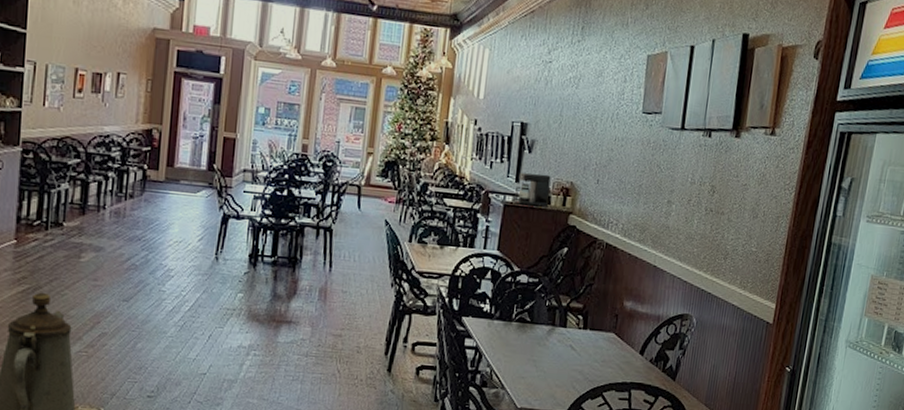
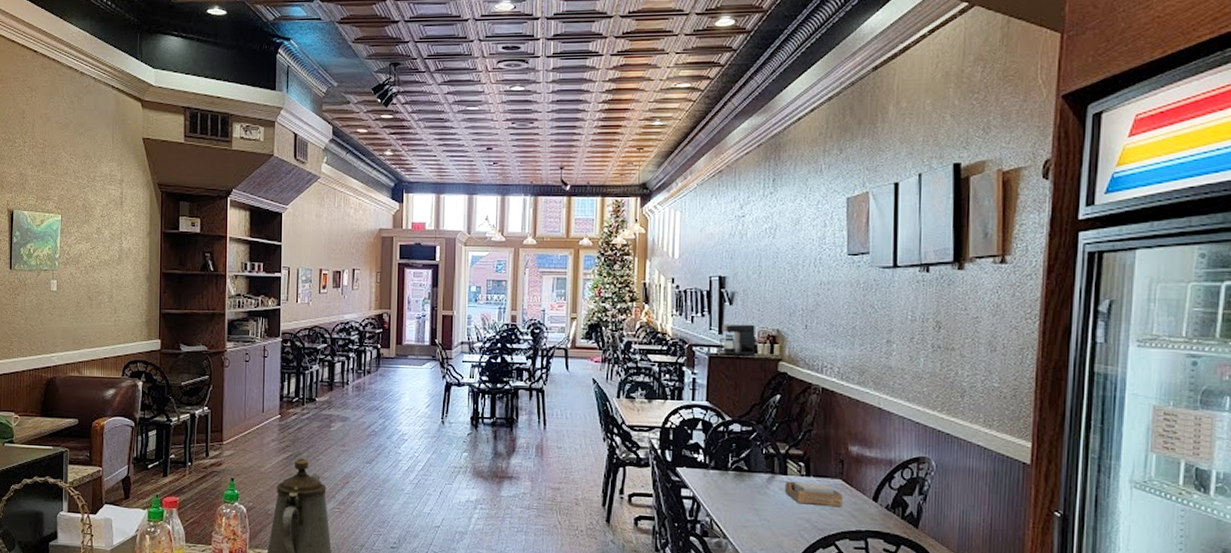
napkin holder: none [562,333,614,360] -> present [784,481,842,508]

